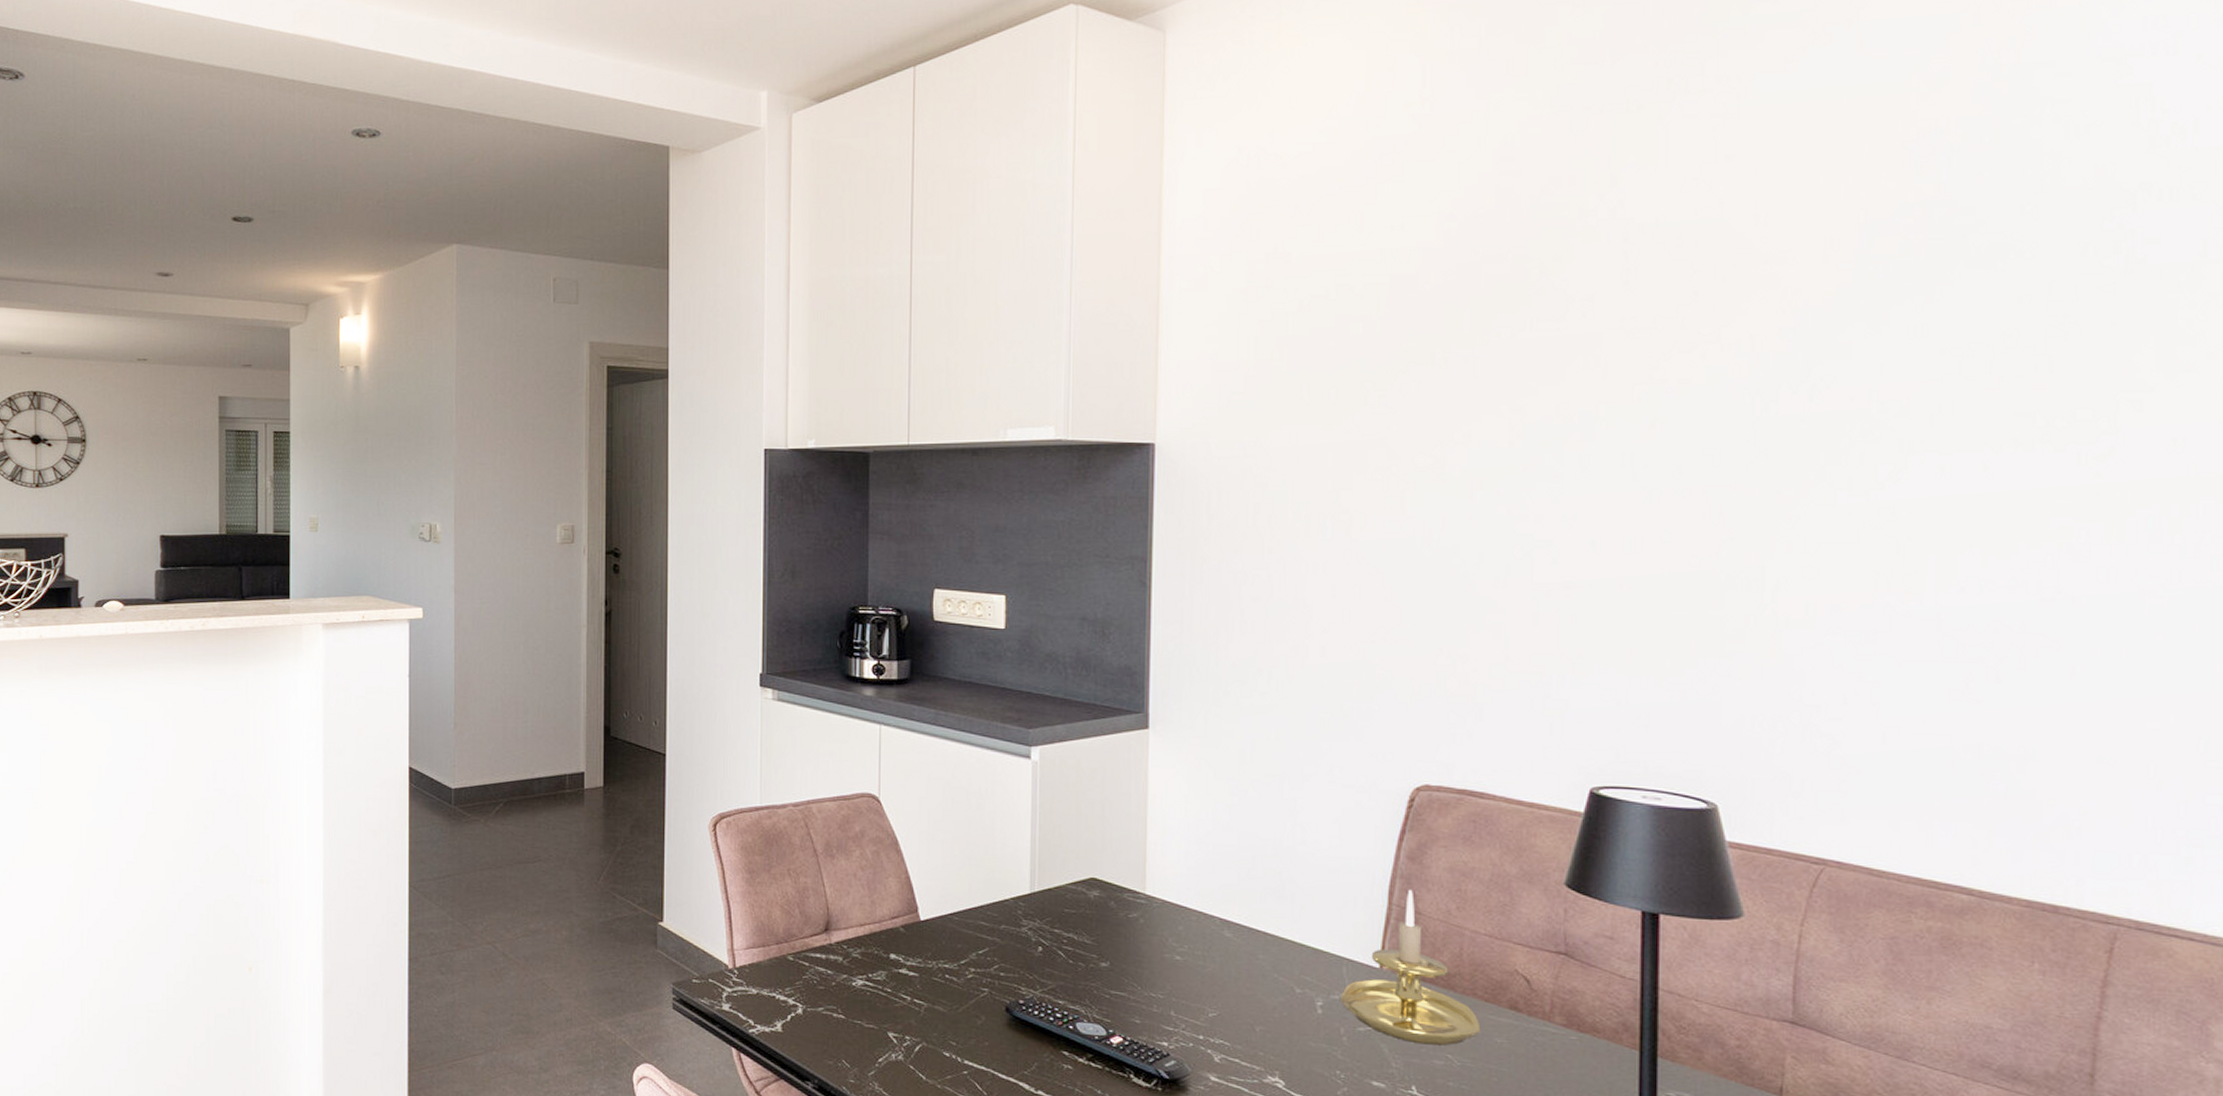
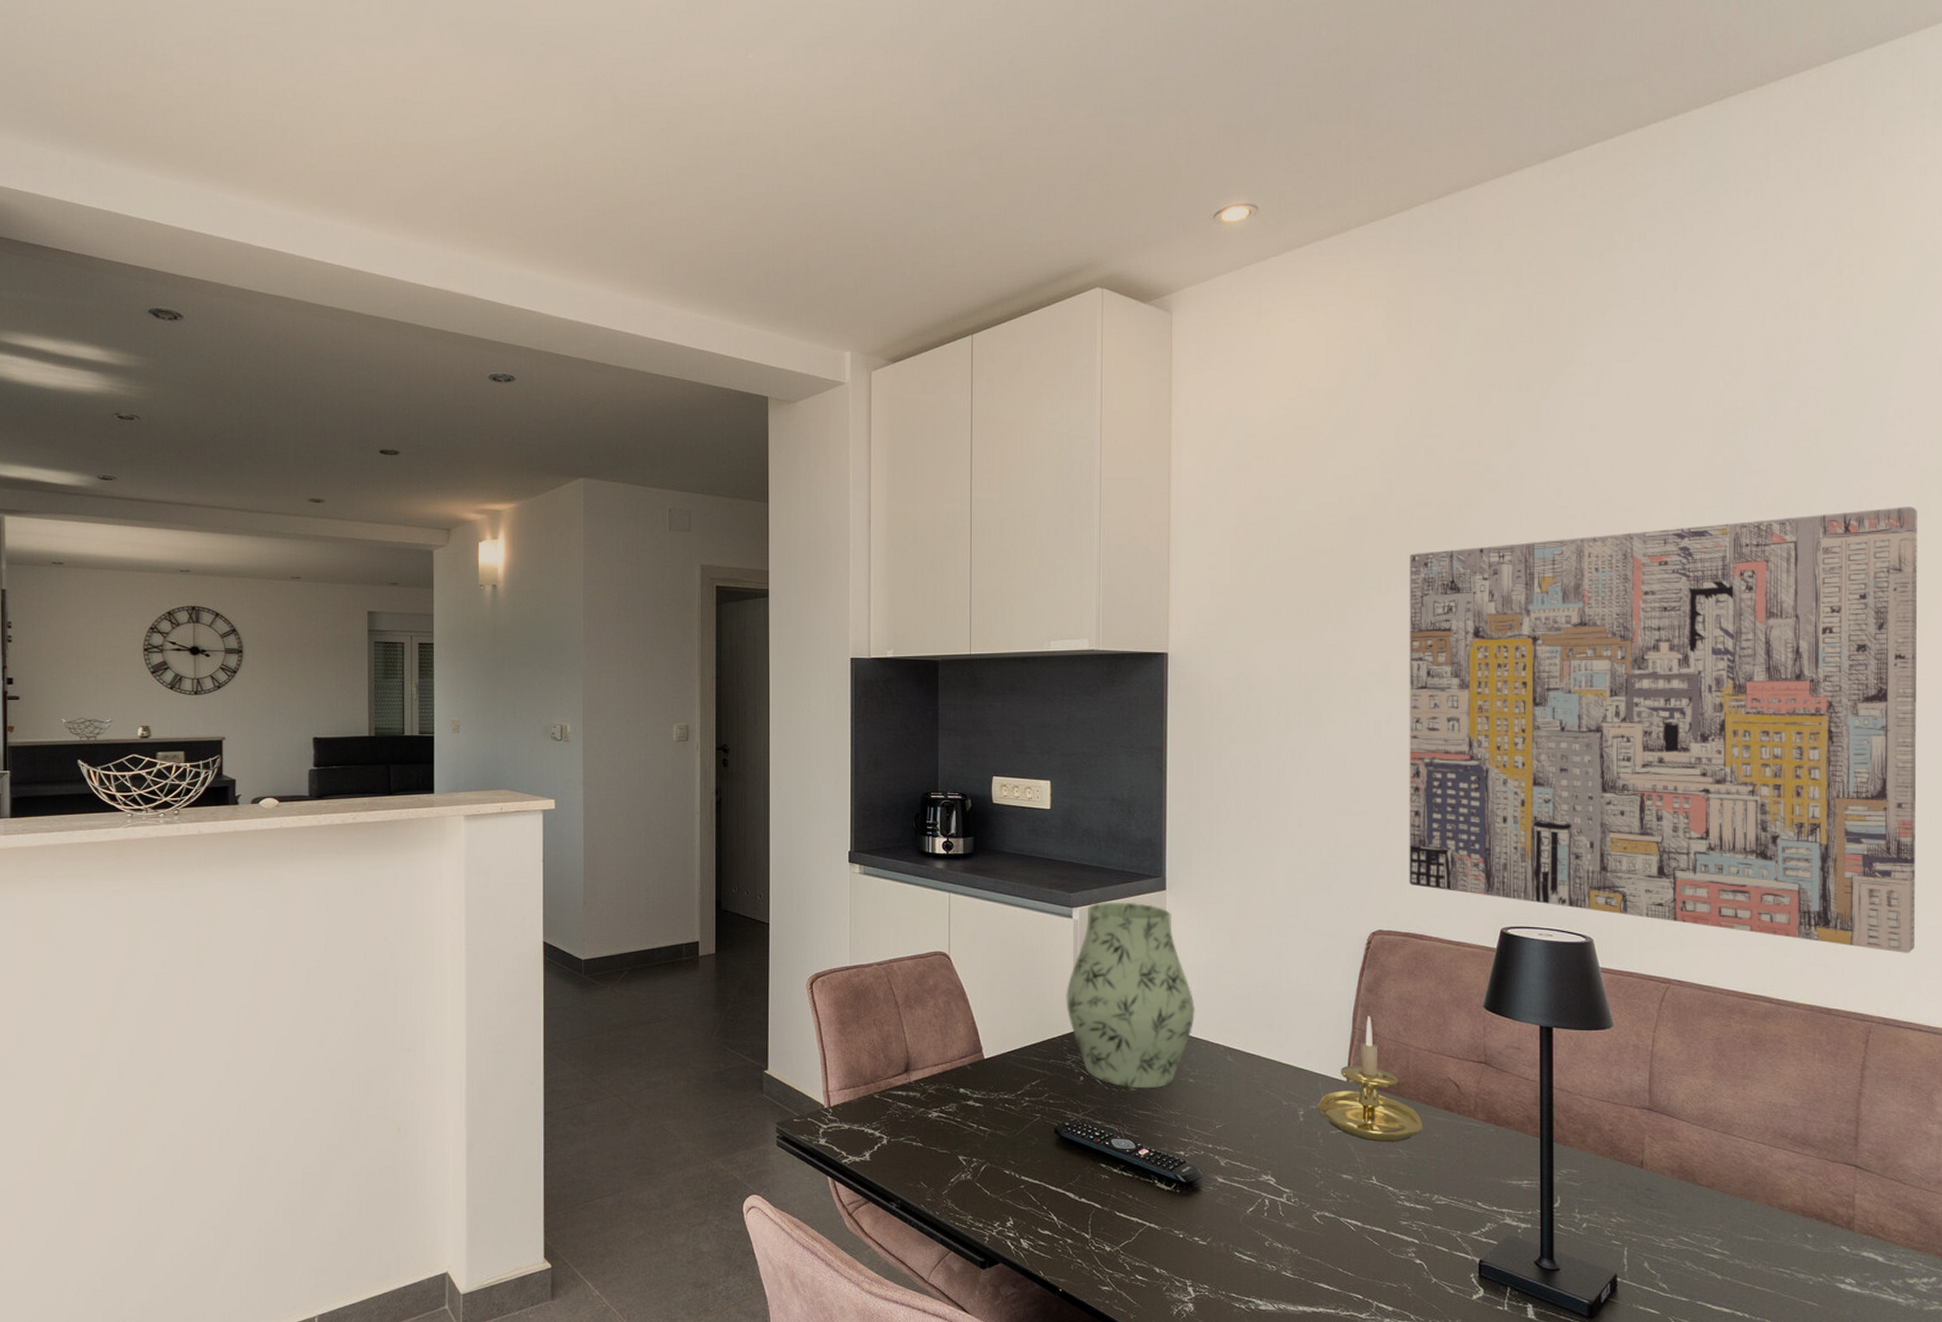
vase: none [1021,740,1185,965] -> present [1066,902,1196,1089]
wall art: none [1466,252,2203,838] -> present [1409,507,1917,953]

